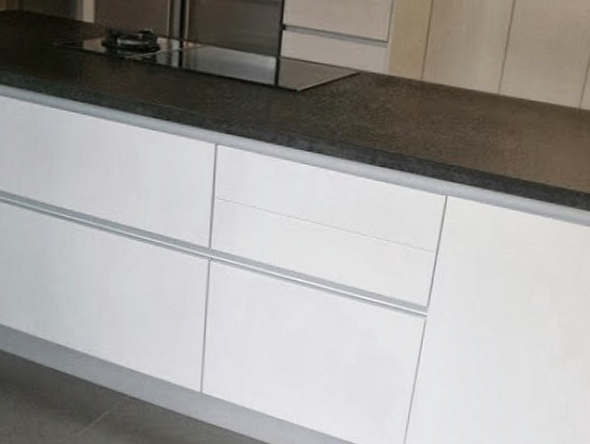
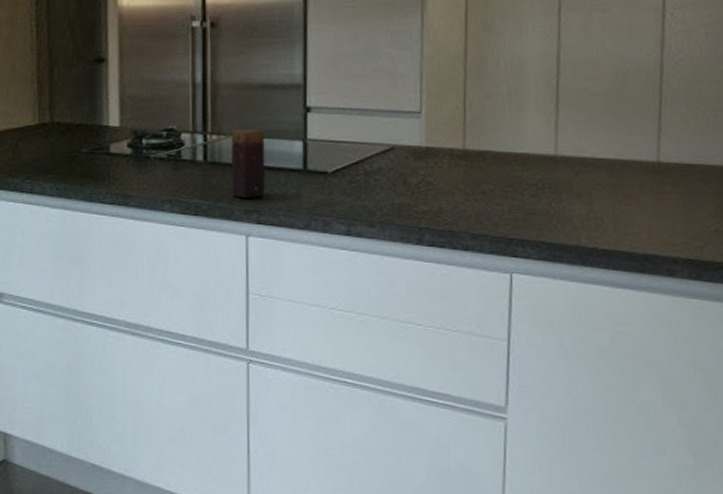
candle: none [204,39,240,109] -> present [231,128,266,198]

